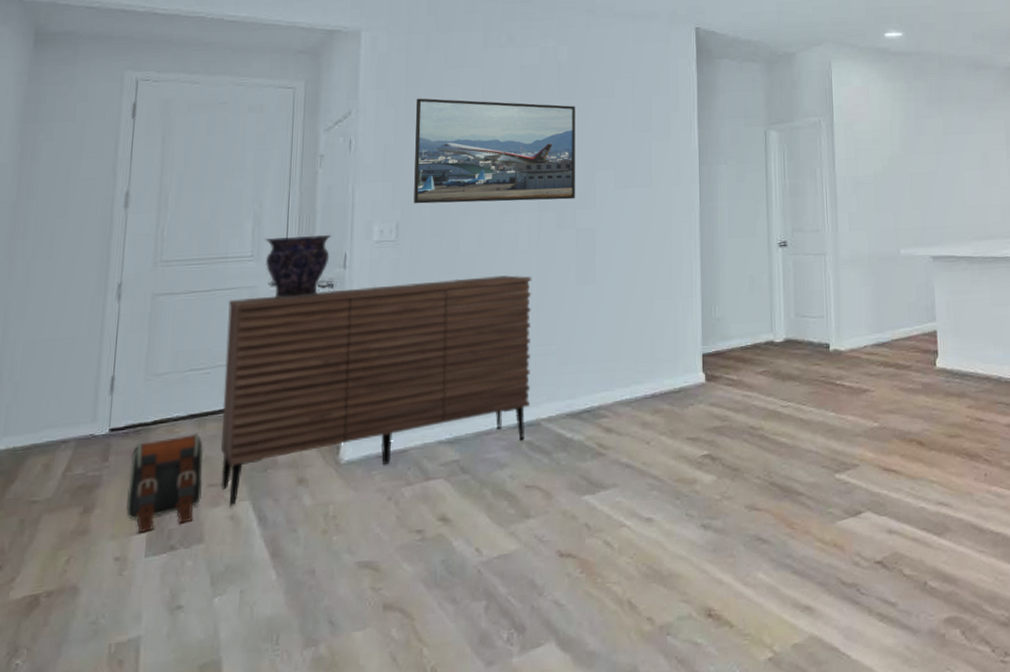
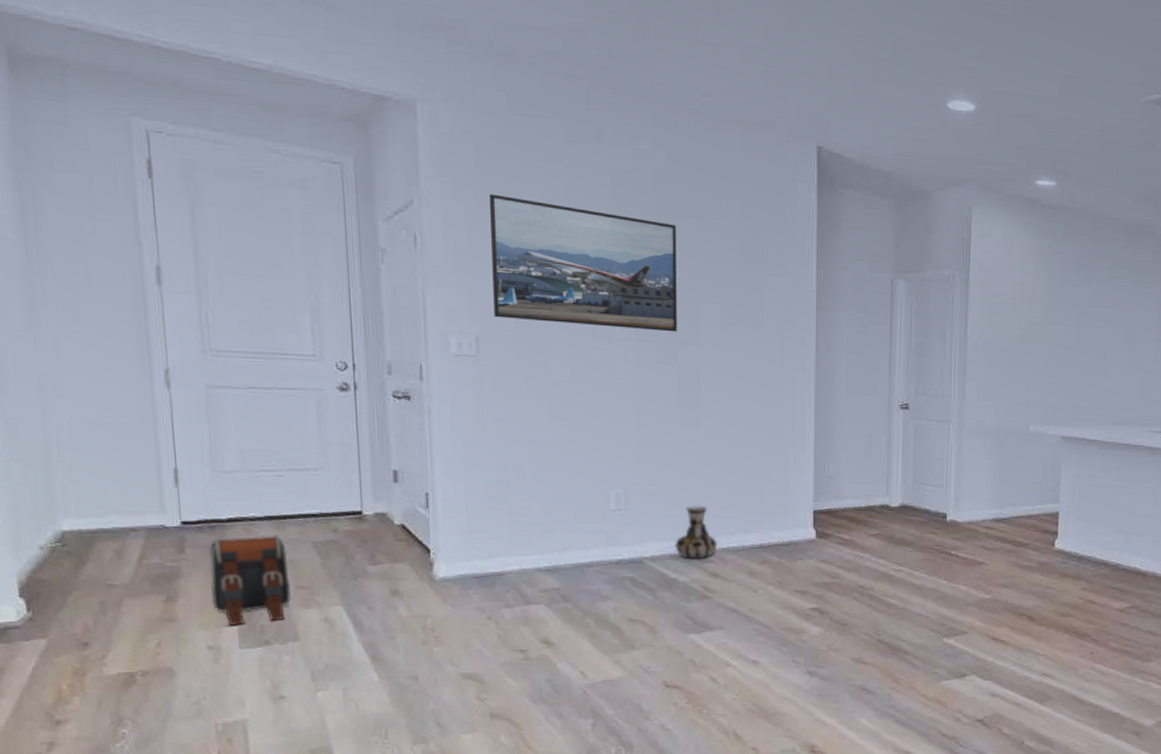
sideboard: present [220,274,532,506] -> none [295,400,632,610]
vase: present [265,234,332,299] -> none [327,338,403,408]
vase: none [571,360,611,416] -> present [675,505,718,559]

